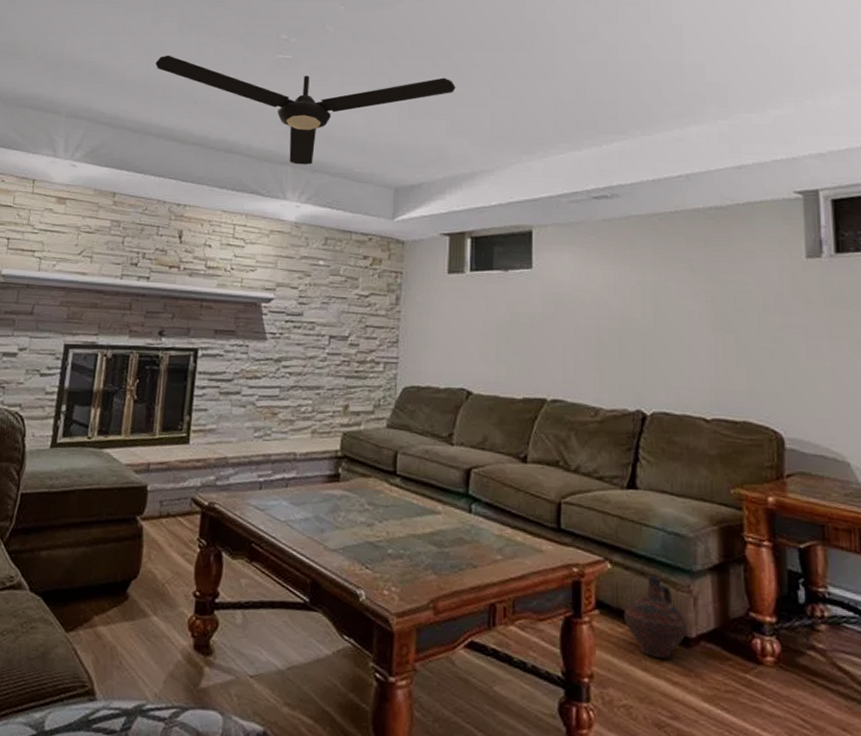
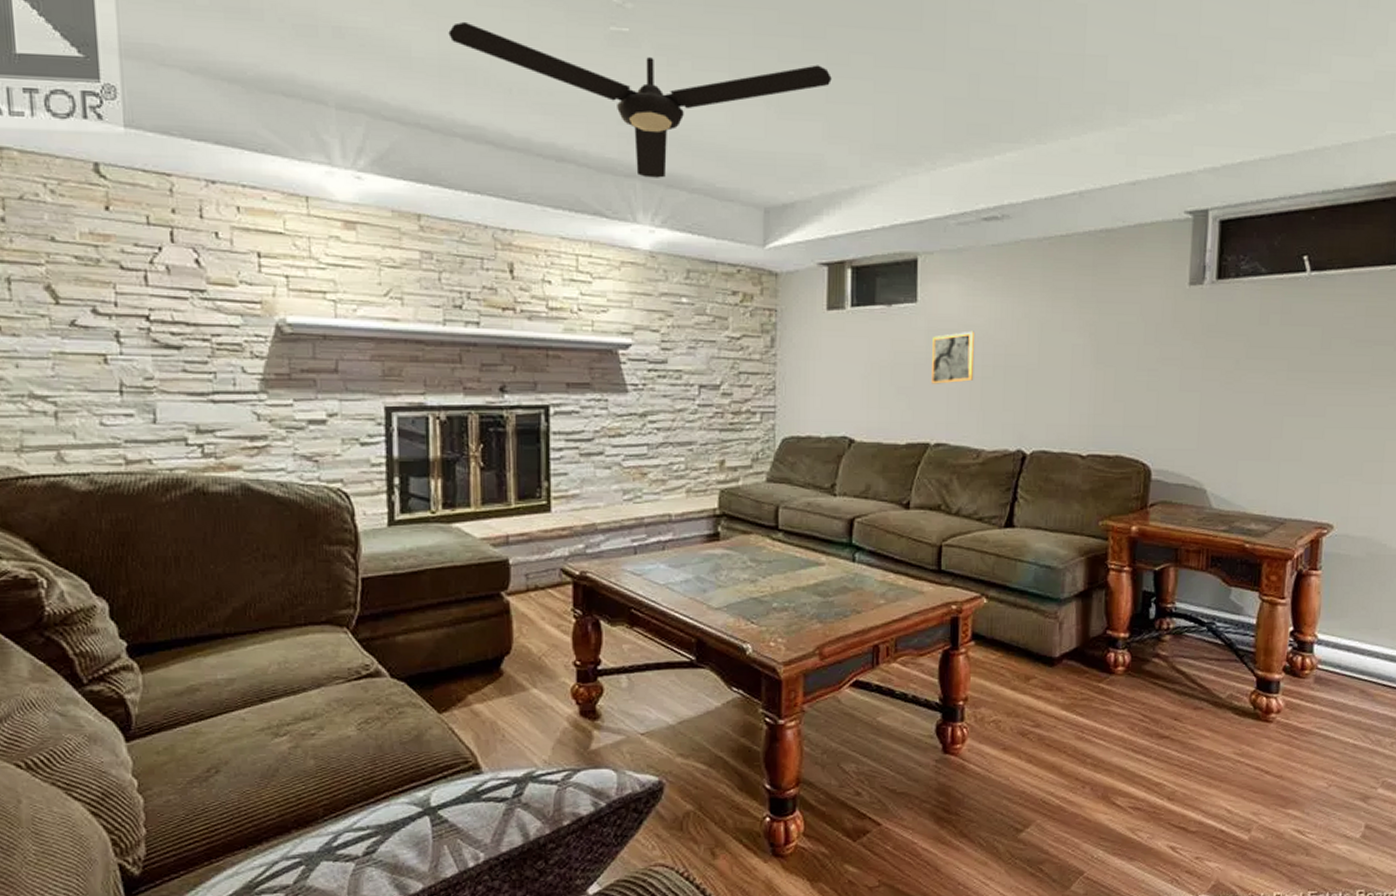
wall art: none [547,295,590,343] -> present [931,331,975,384]
ceramic jug: present [623,574,688,659] -> none [996,605,1053,677]

